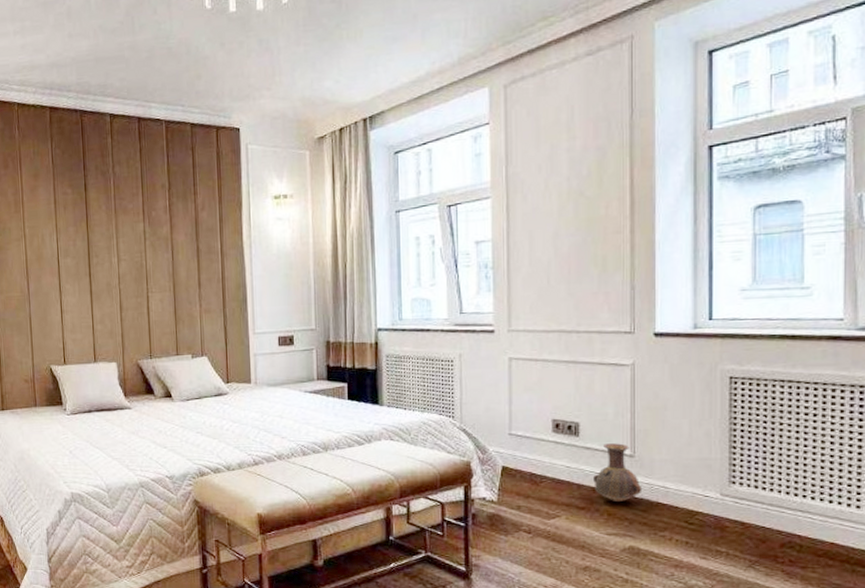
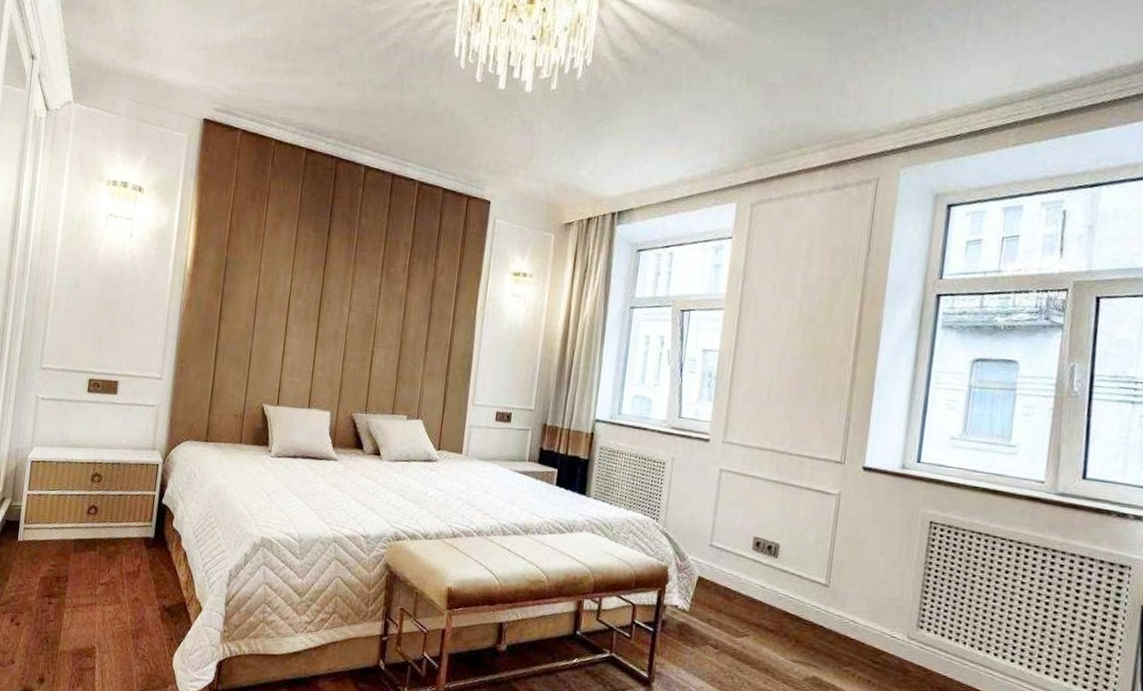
vase: present [593,443,643,503] -> none [786,569,833,631]

